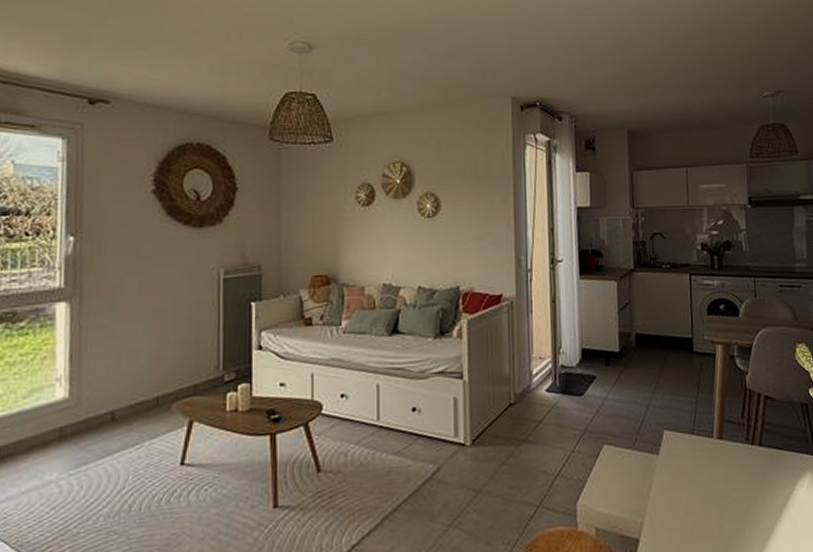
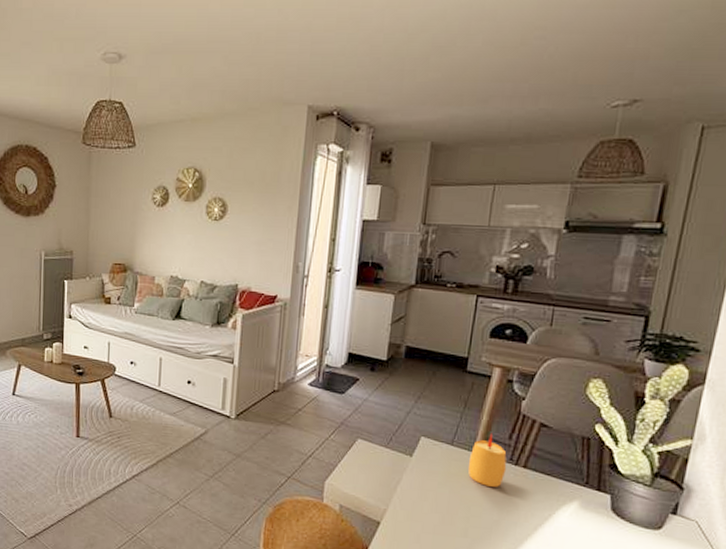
candle: none [711,414,746,473] -> present [468,433,507,487]

